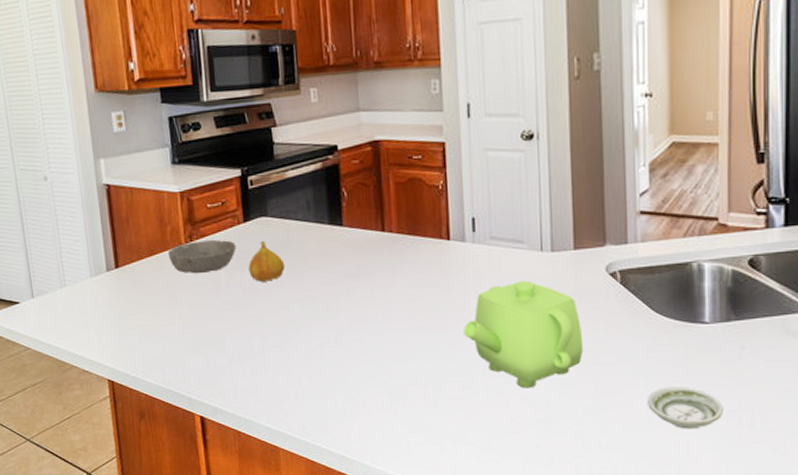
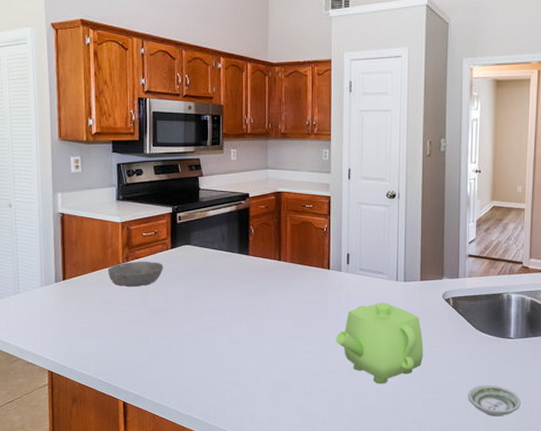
fruit: present [248,241,285,282] -> none [172,264,202,296]

